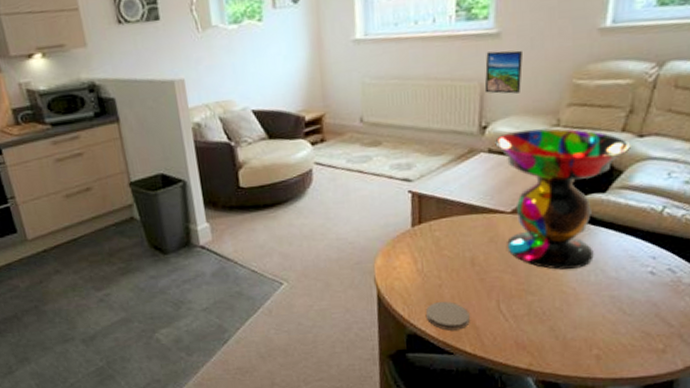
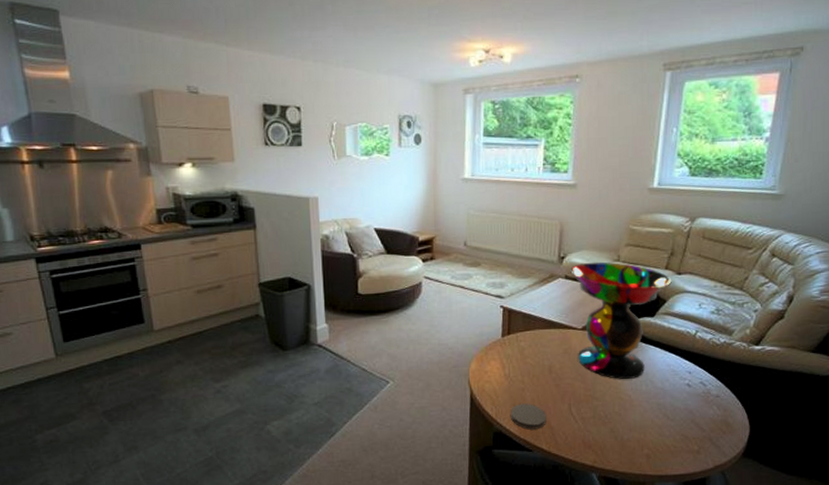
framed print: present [484,50,523,94] -> none [563,198,592,233]

